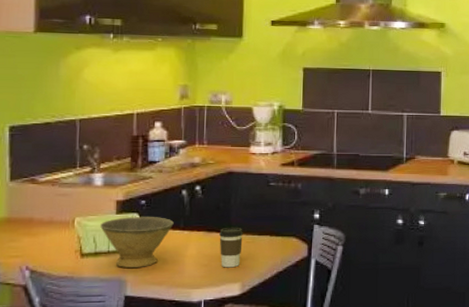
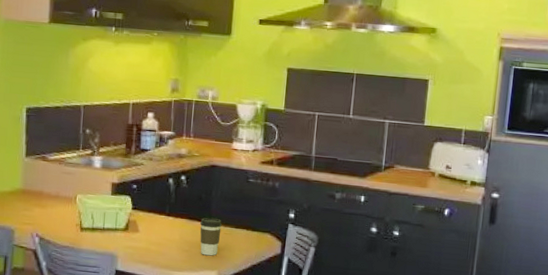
bowl: present [100,216,174,268] -> none [97,198,161,246]

